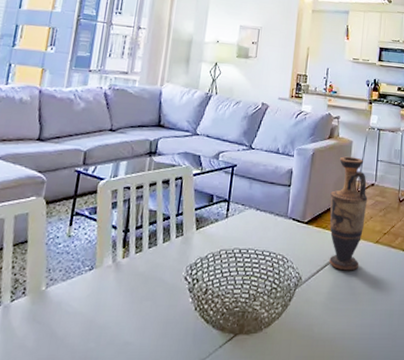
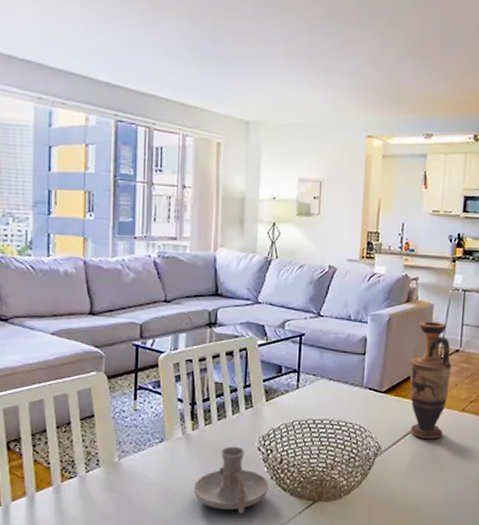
candle holder: none [117,275,192,347] -> present [193,446,269,513]

